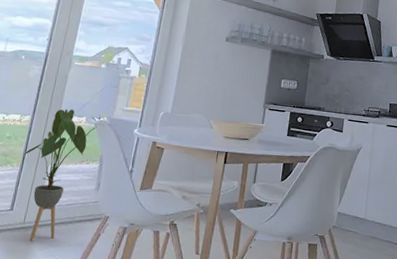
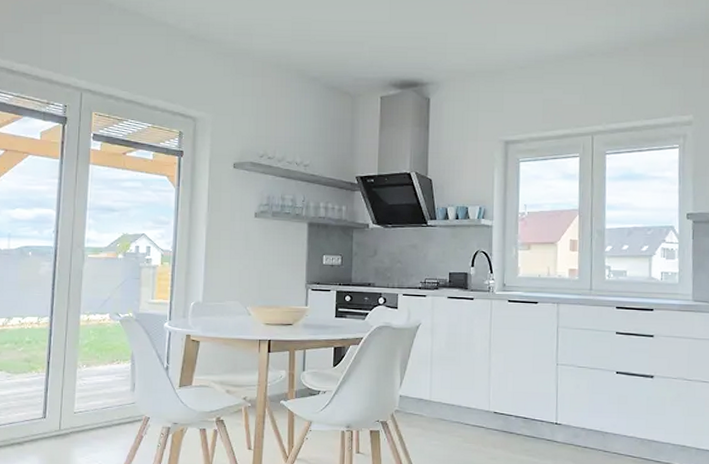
house plant: present [24,109,102,241] -> none [48,306,127,448]

